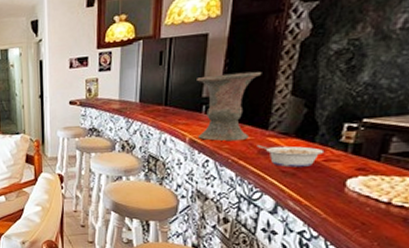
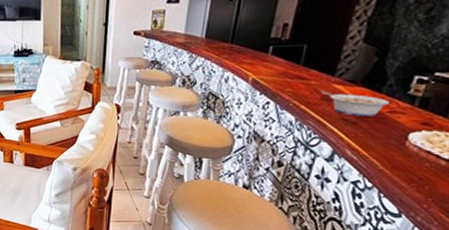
vase: present [197,71,262,142] -> none [260,14,336,85]

